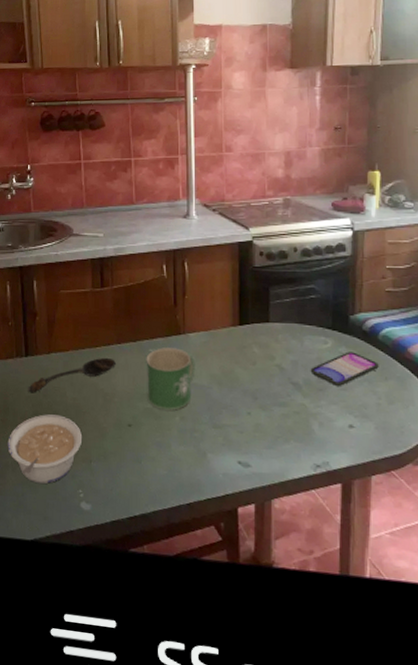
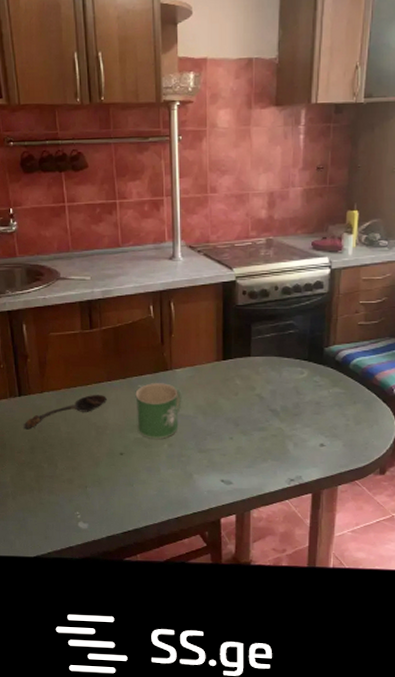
legume: present [7,414,82,484] -> none [6,448,77,509]
smartphone: present [310,351,379,386] -> none [287,380,349,411]

